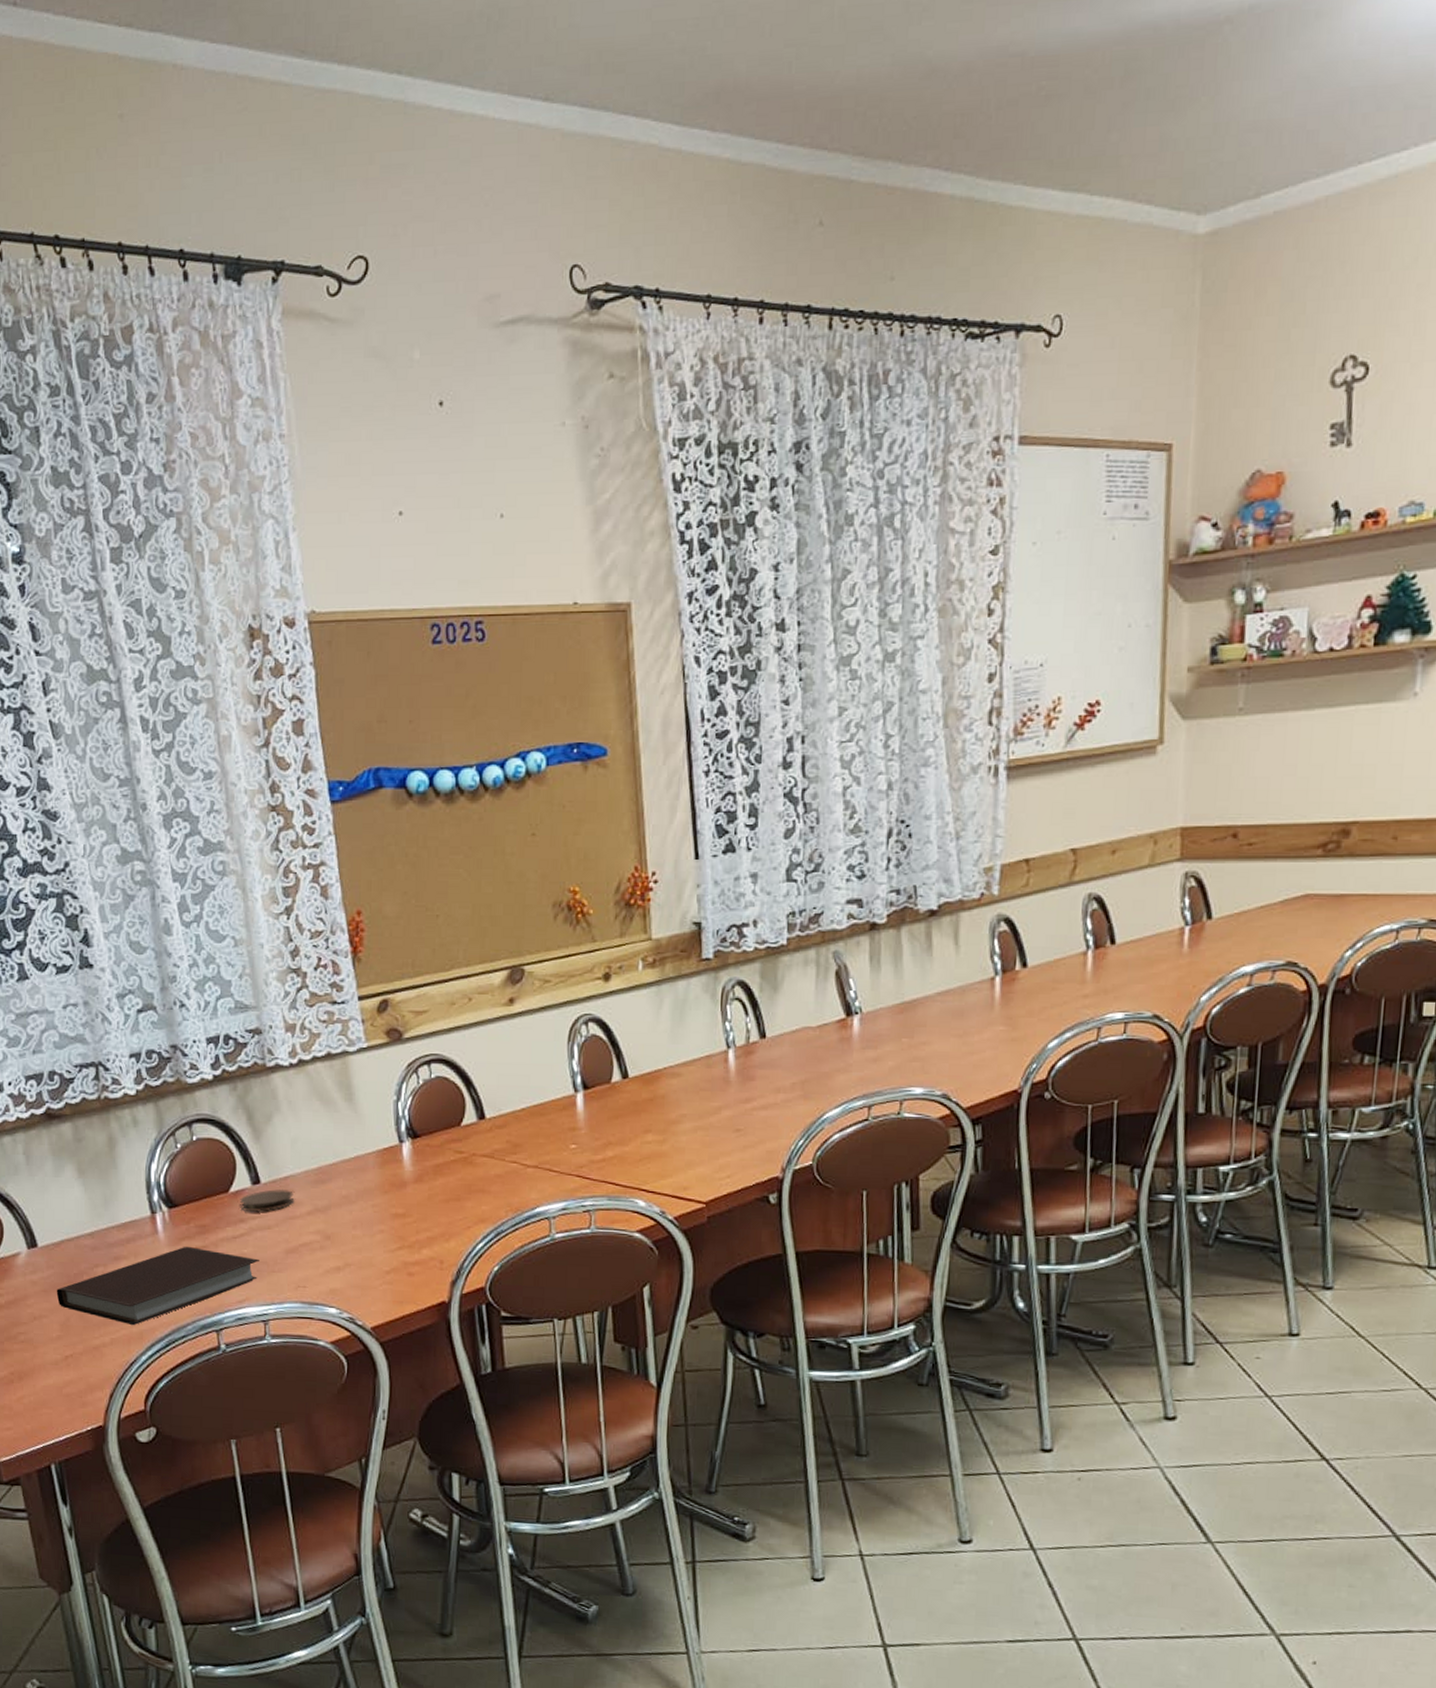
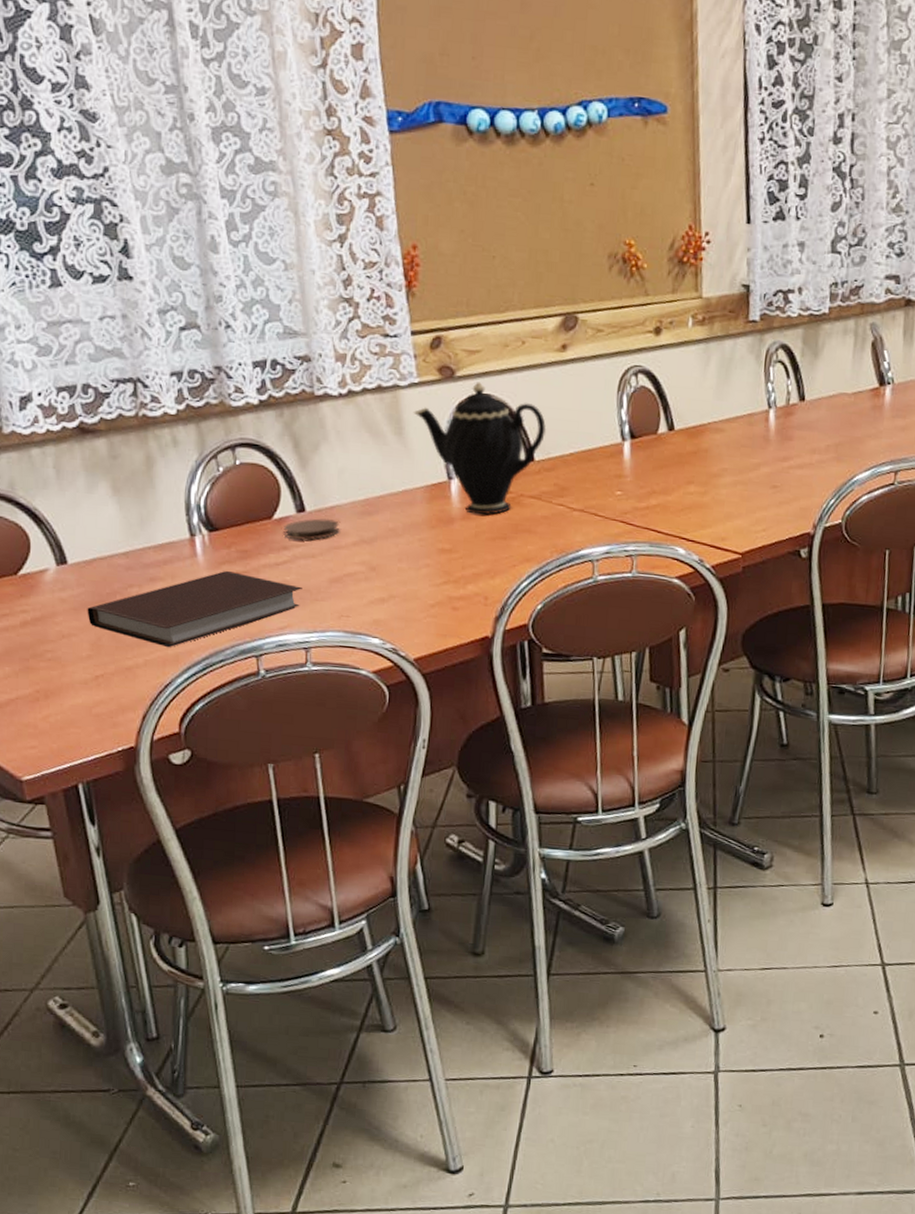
teapot: none [363,1042,497,1177] -> present [413,382,547,515]

